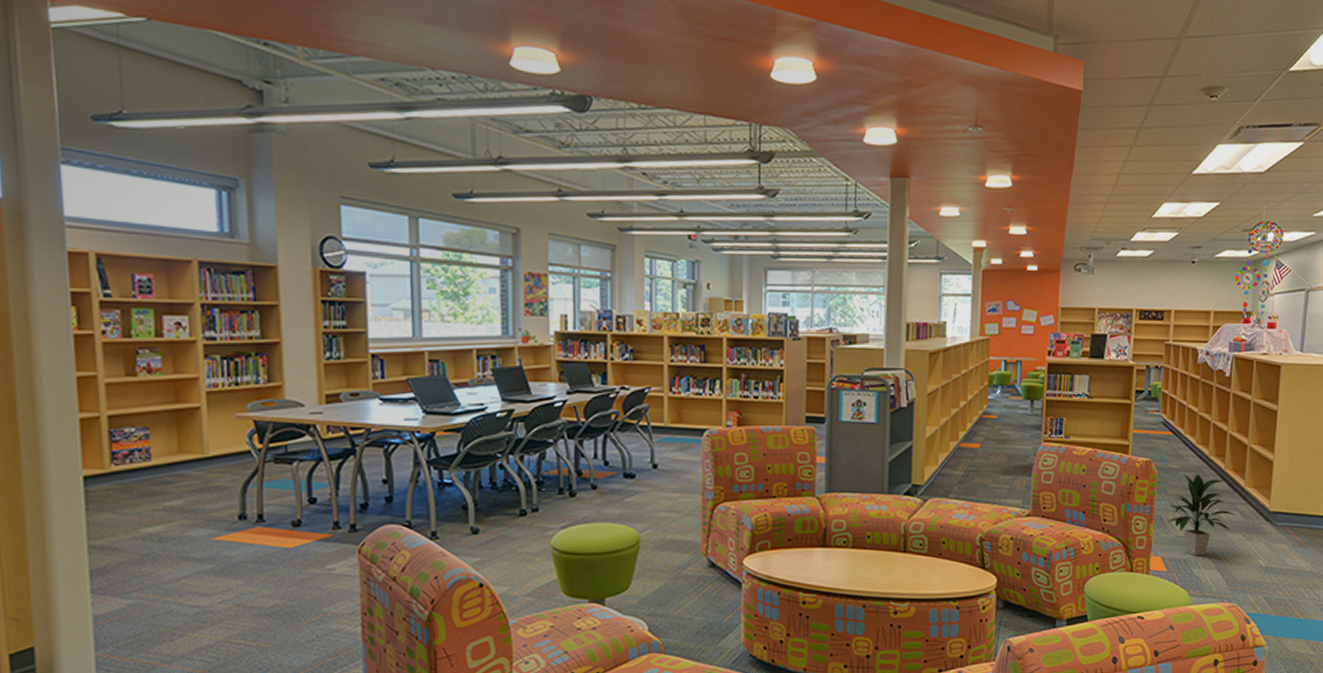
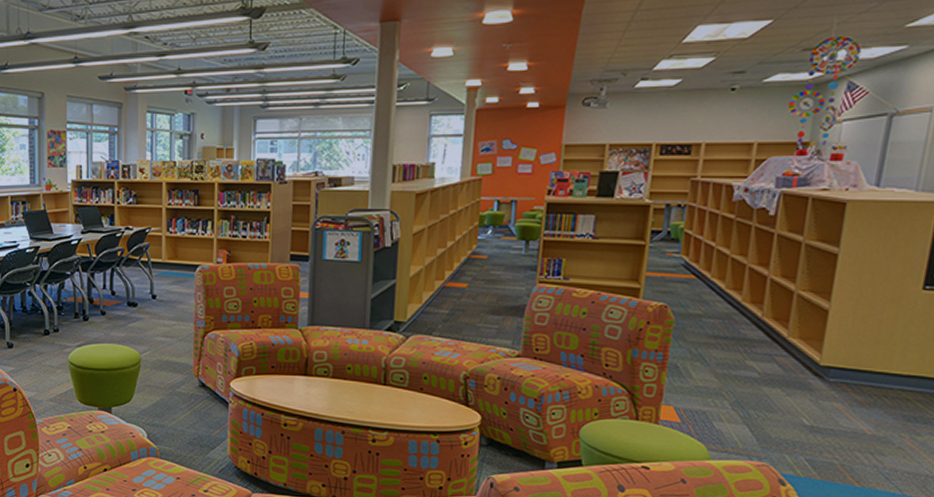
indoor plant: present [1166,473,1238,556] -> none [682,320,776,409]

